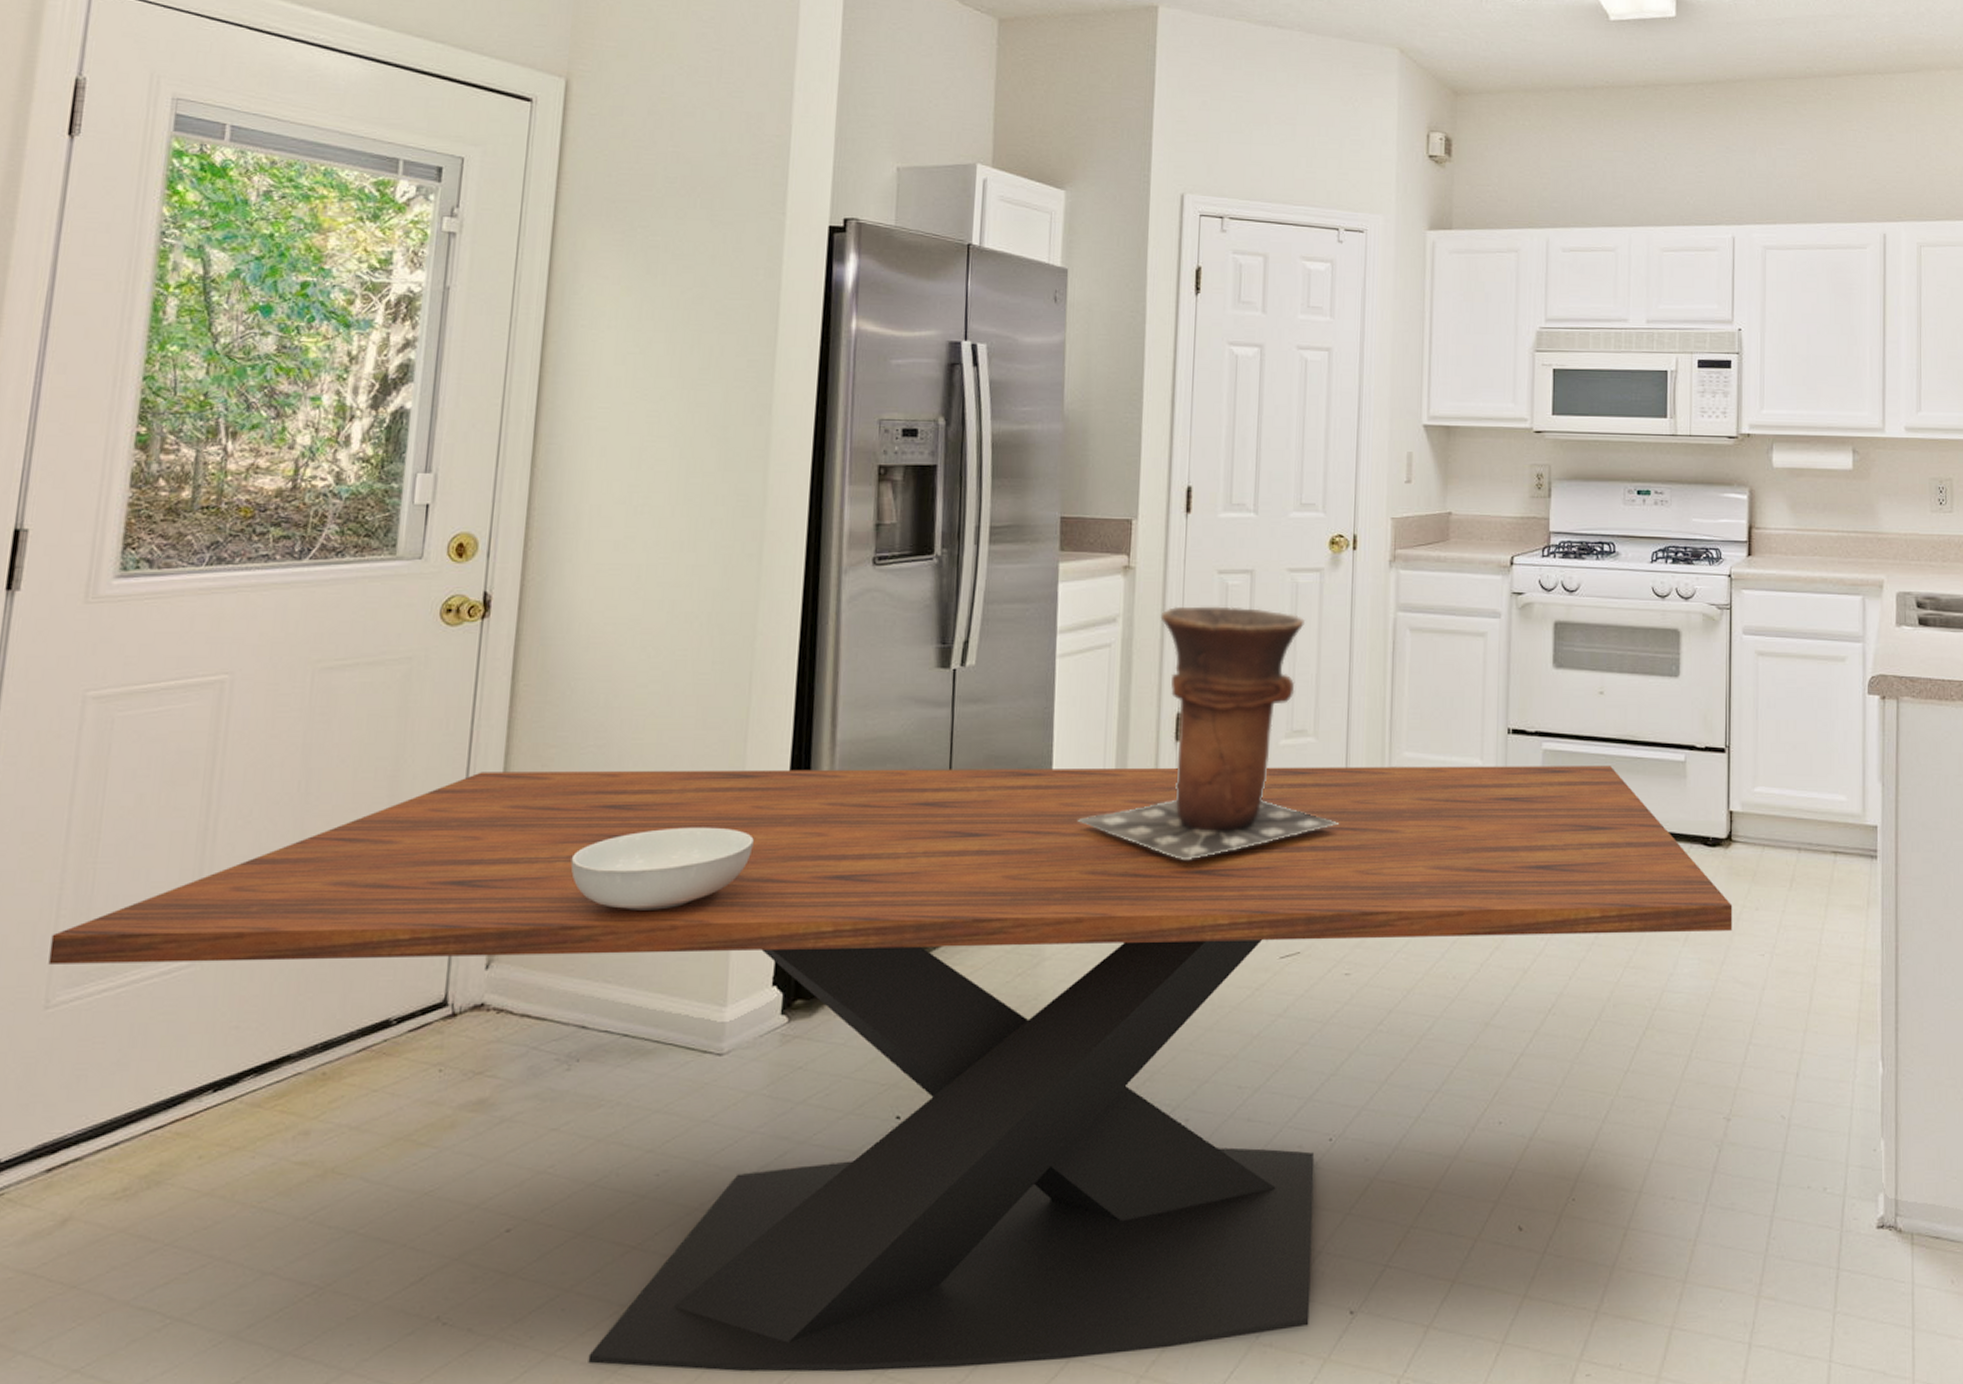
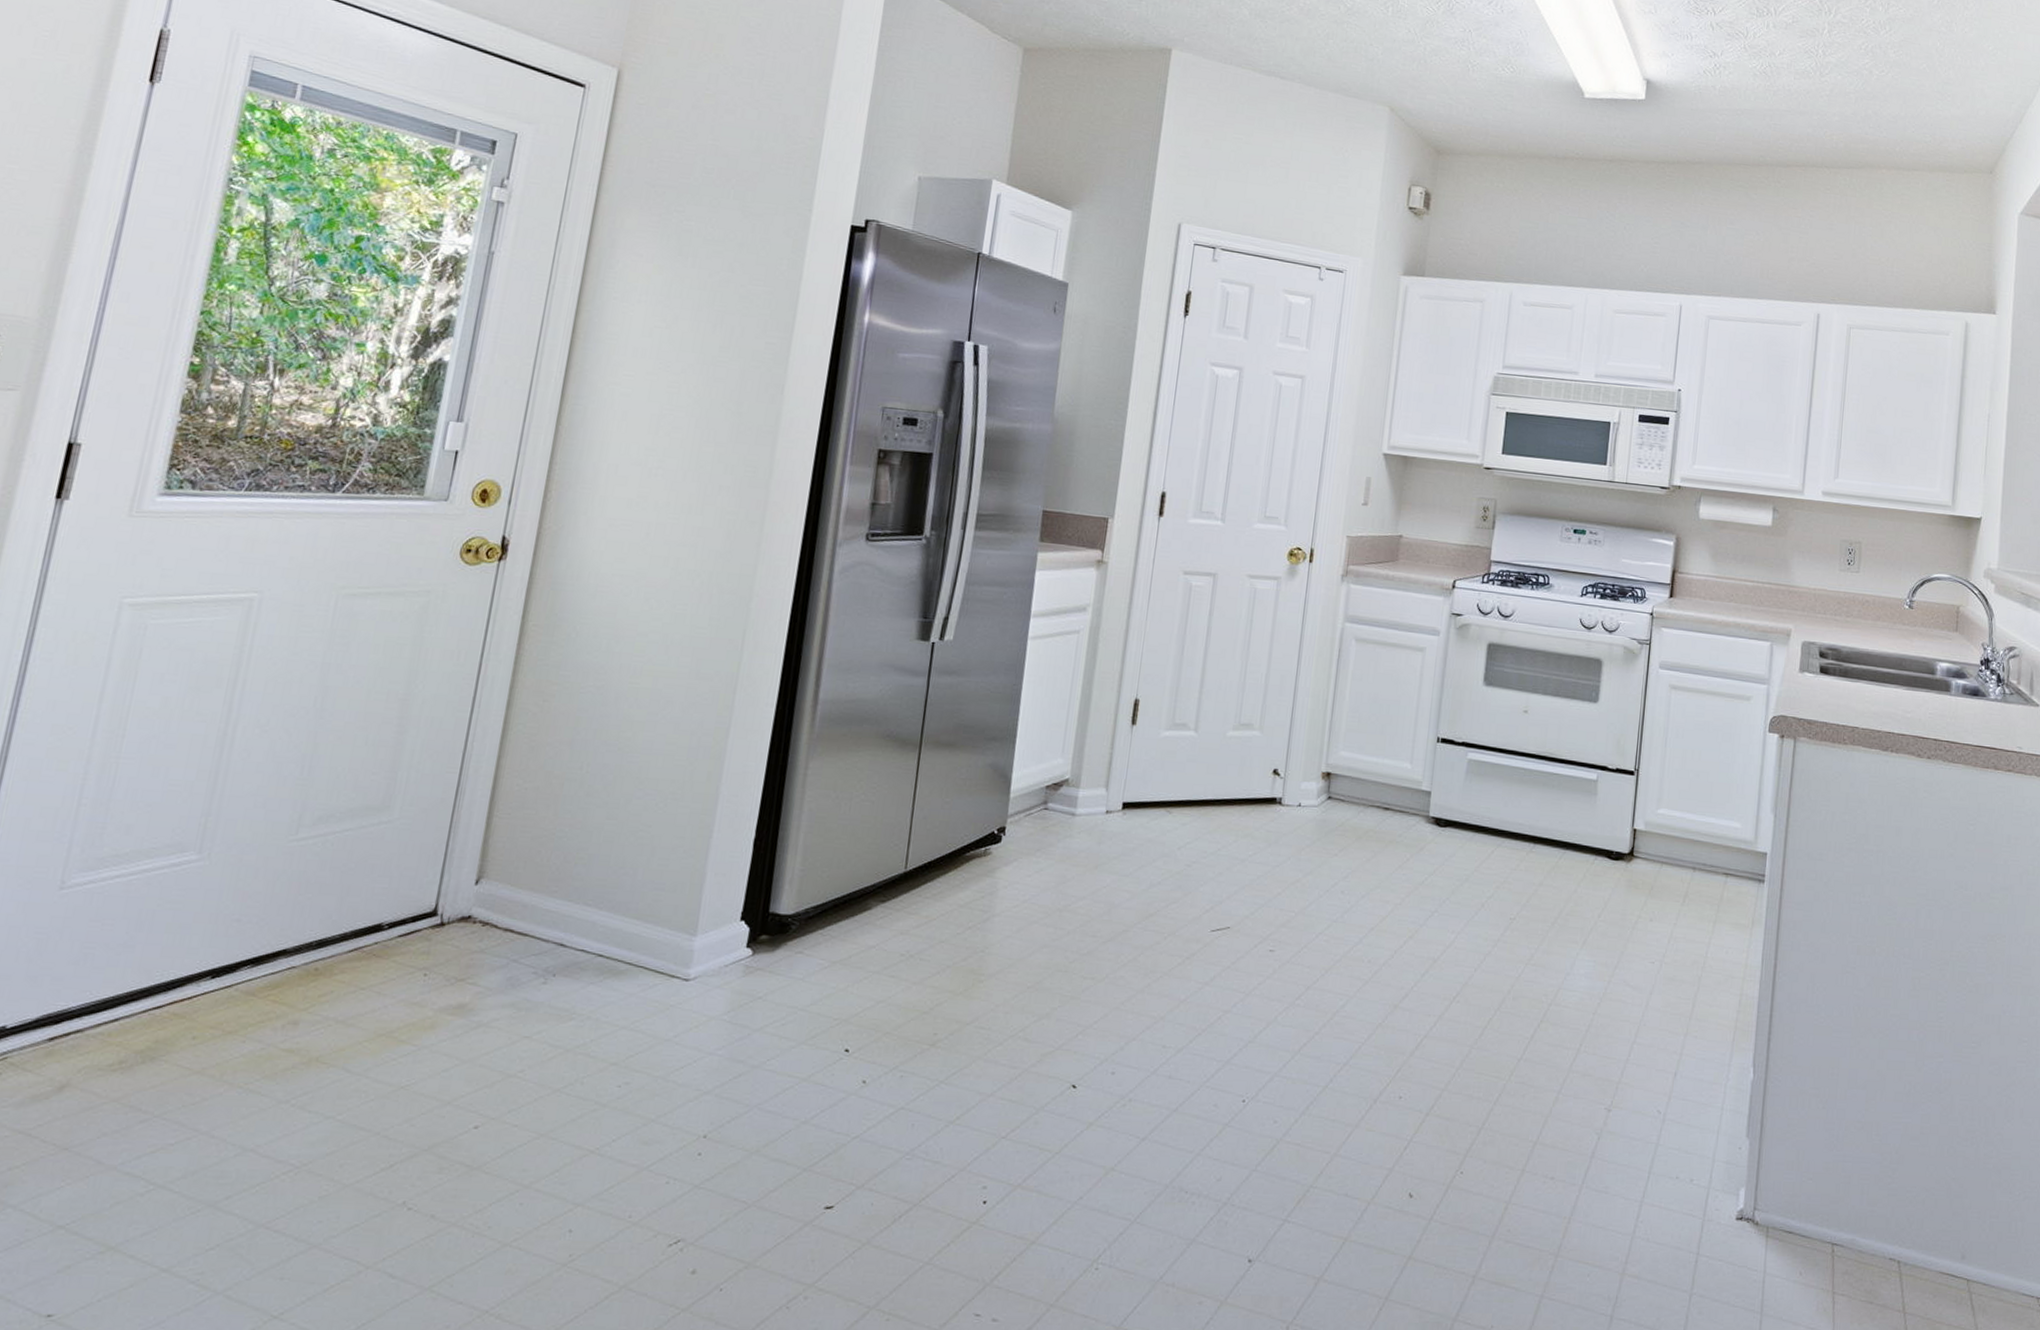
dining table: present [48,766,1733,1373] -> none [66,702,1629,1285]
serving bowl: present [570,827,754,910] -> none [562,767,735,843]
vase: present [1078,606,1340,861] -> none [1036,601,1276,835]

